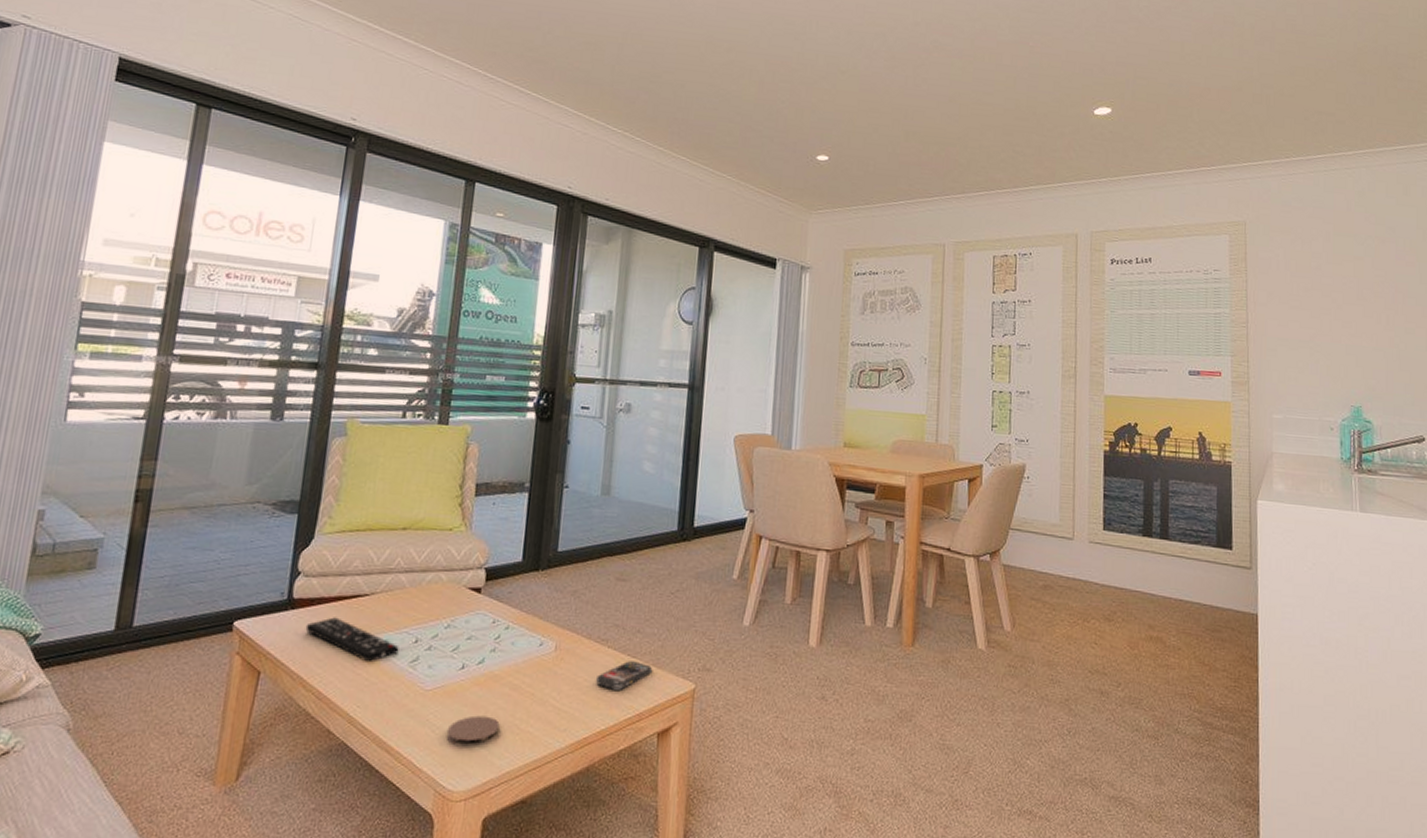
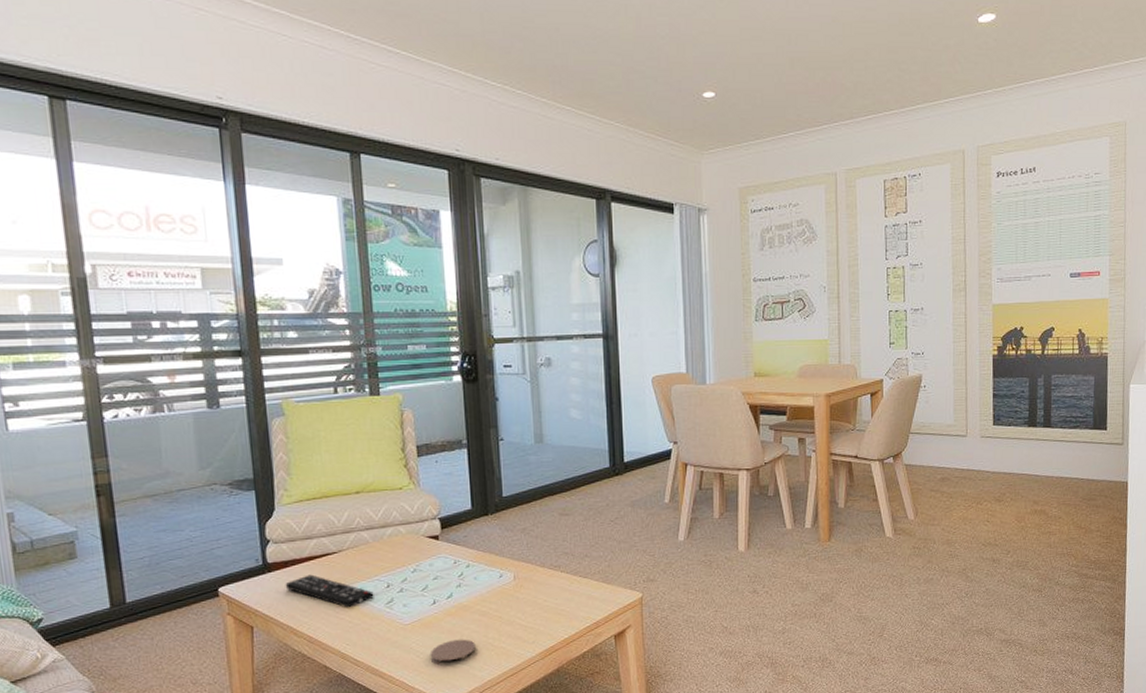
smartphone: present [595,661,653,690] -> none [553,580,603,606]

